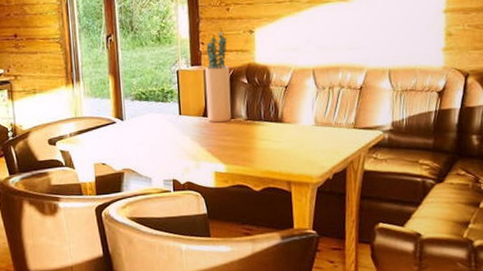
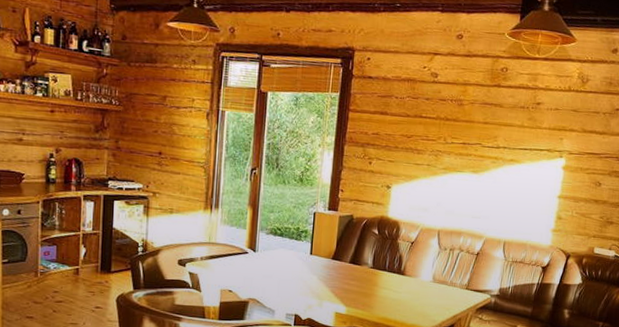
vase: present [205,27,232,123] -> none [336,178,365,268]

